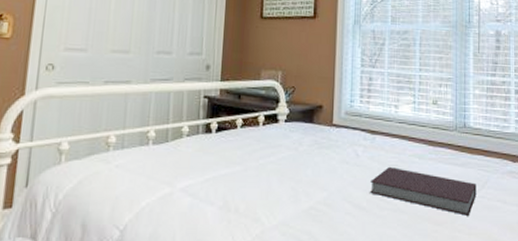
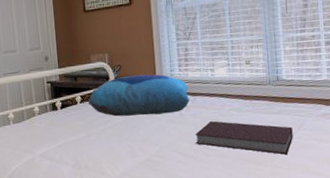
cushion: none [250,100,368,152] -> present [88,74,189,117]

